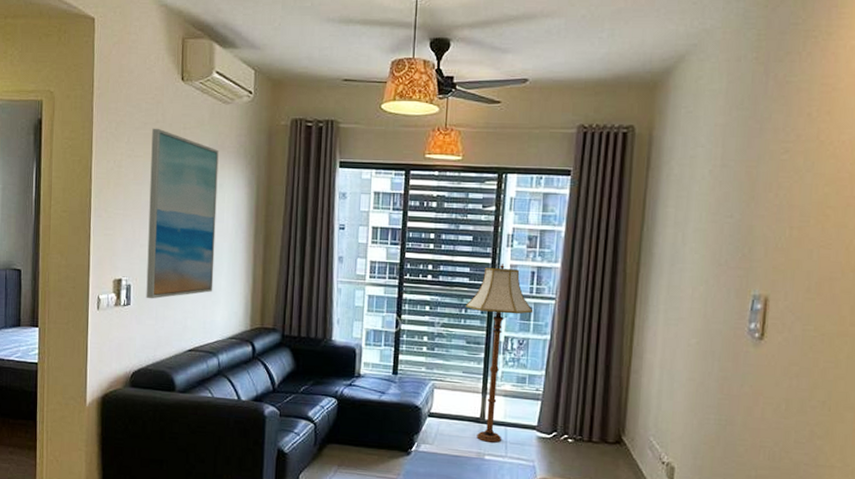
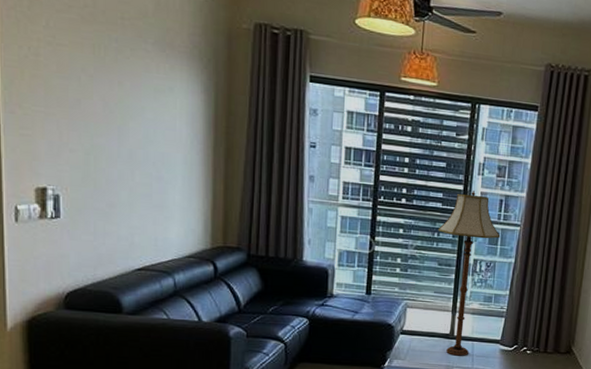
wall art: present [146,128,219,299] -> none [79,12,168,212]

